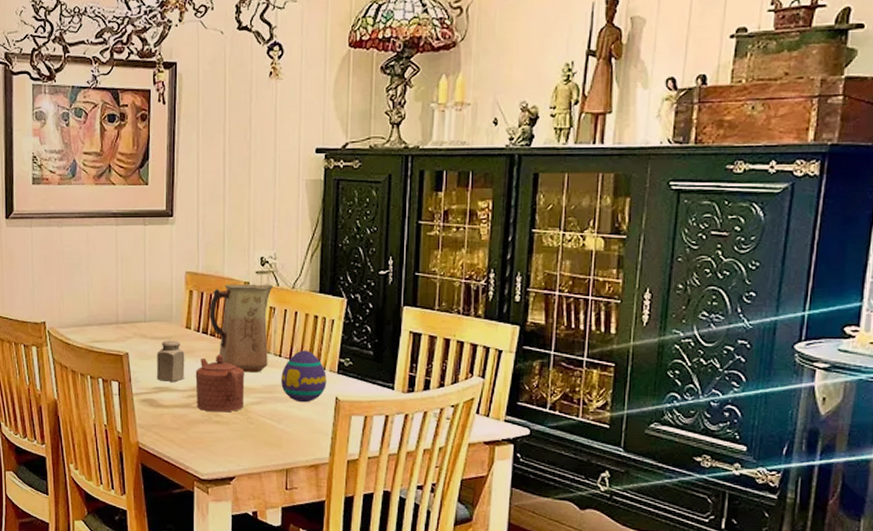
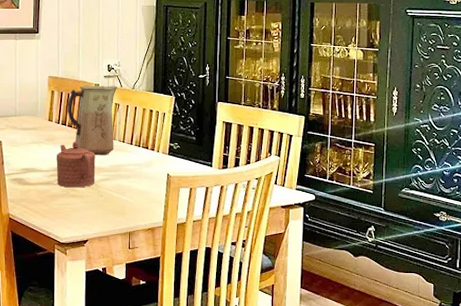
salt shaker: present [157,340,185,382] -> none [25,130,48,164]
decorative egg: present [281,350,327,403] -> none [125,137,160,179]

